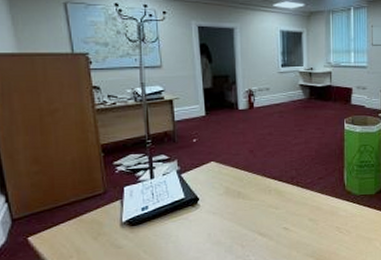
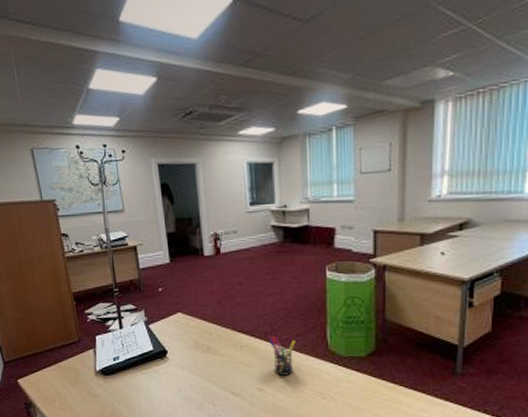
pen holder: none [295,181,318,215] -> present [269,337,296,376]

